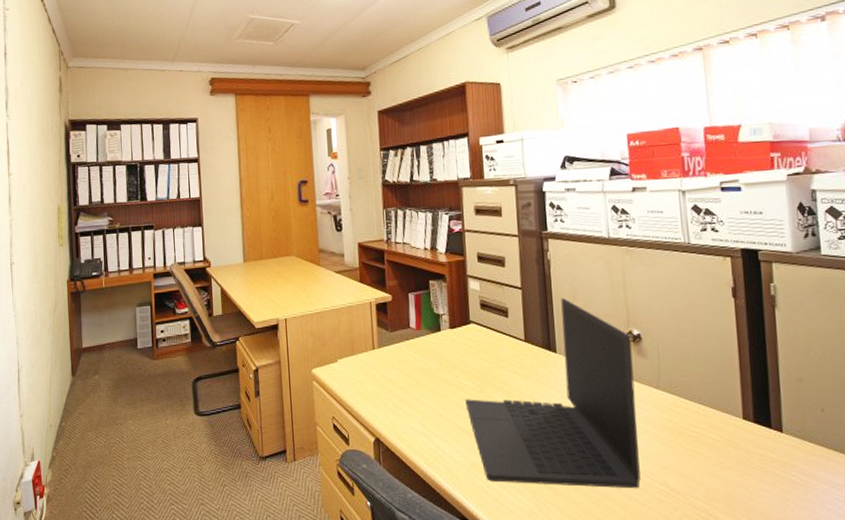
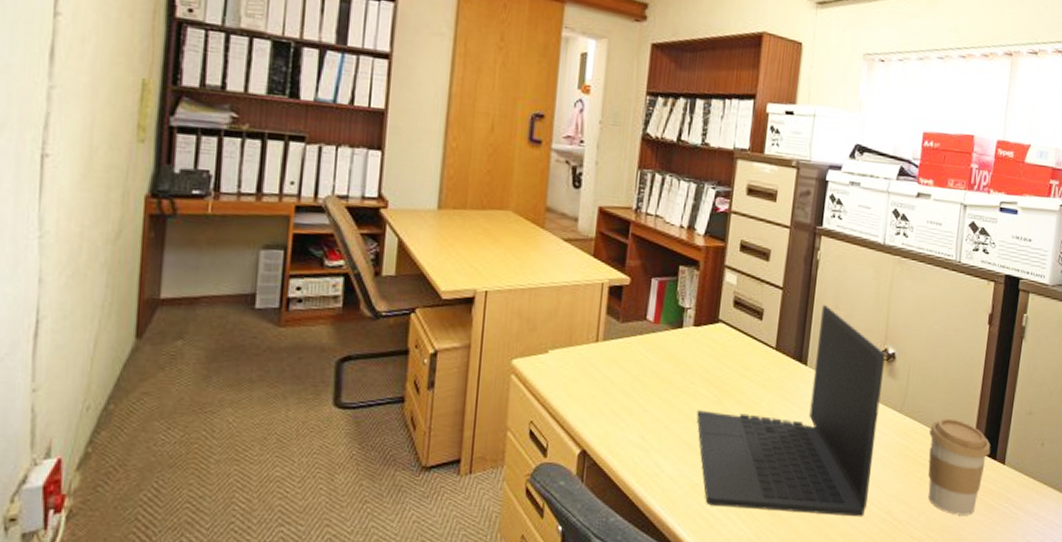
coffee cup: none [691,390,764,485] -> present [928,418,991,515]

